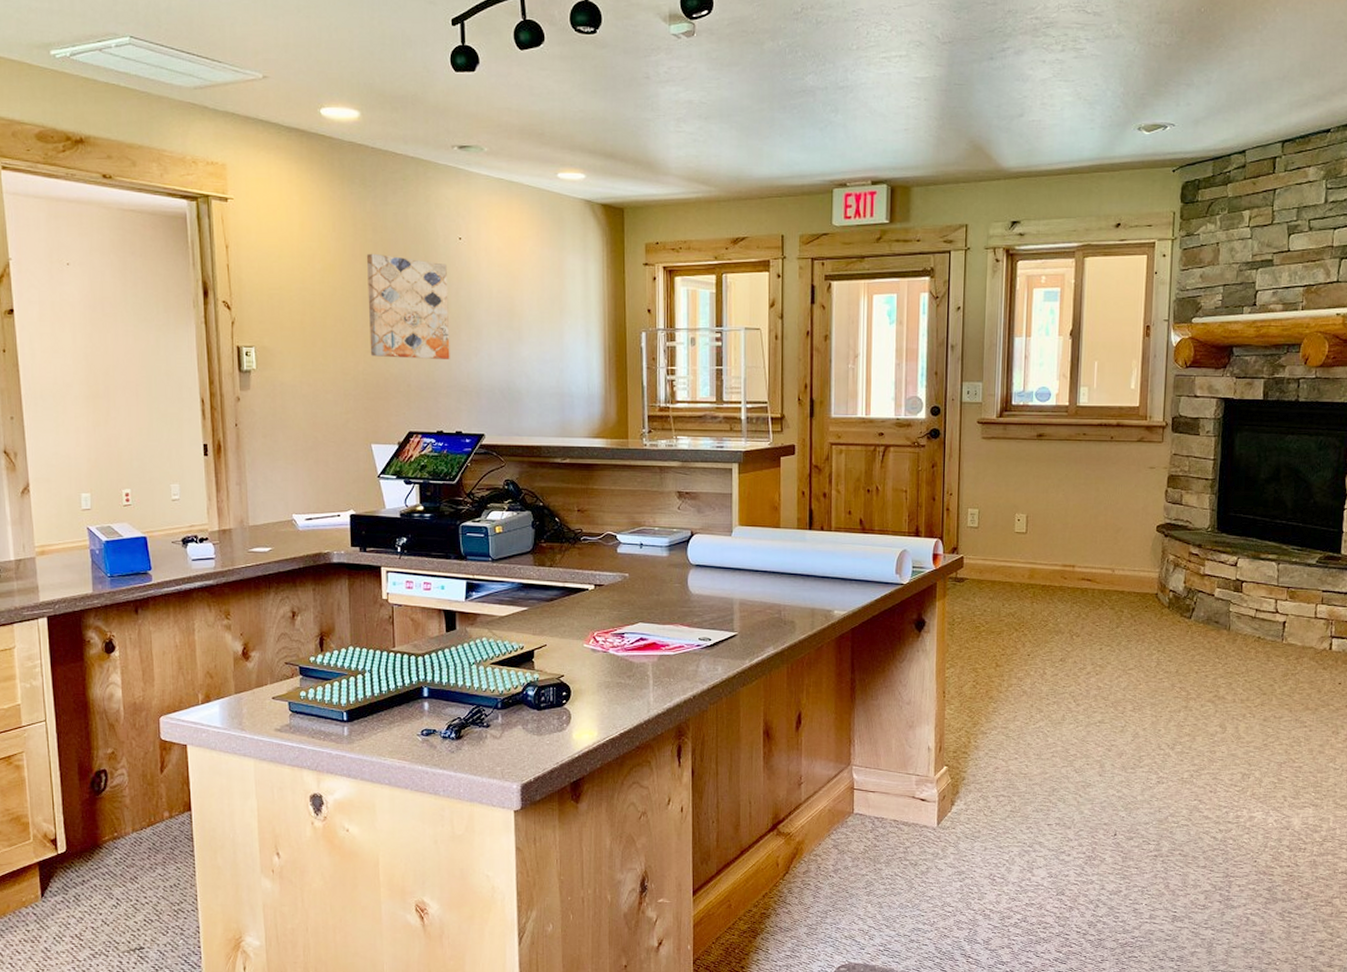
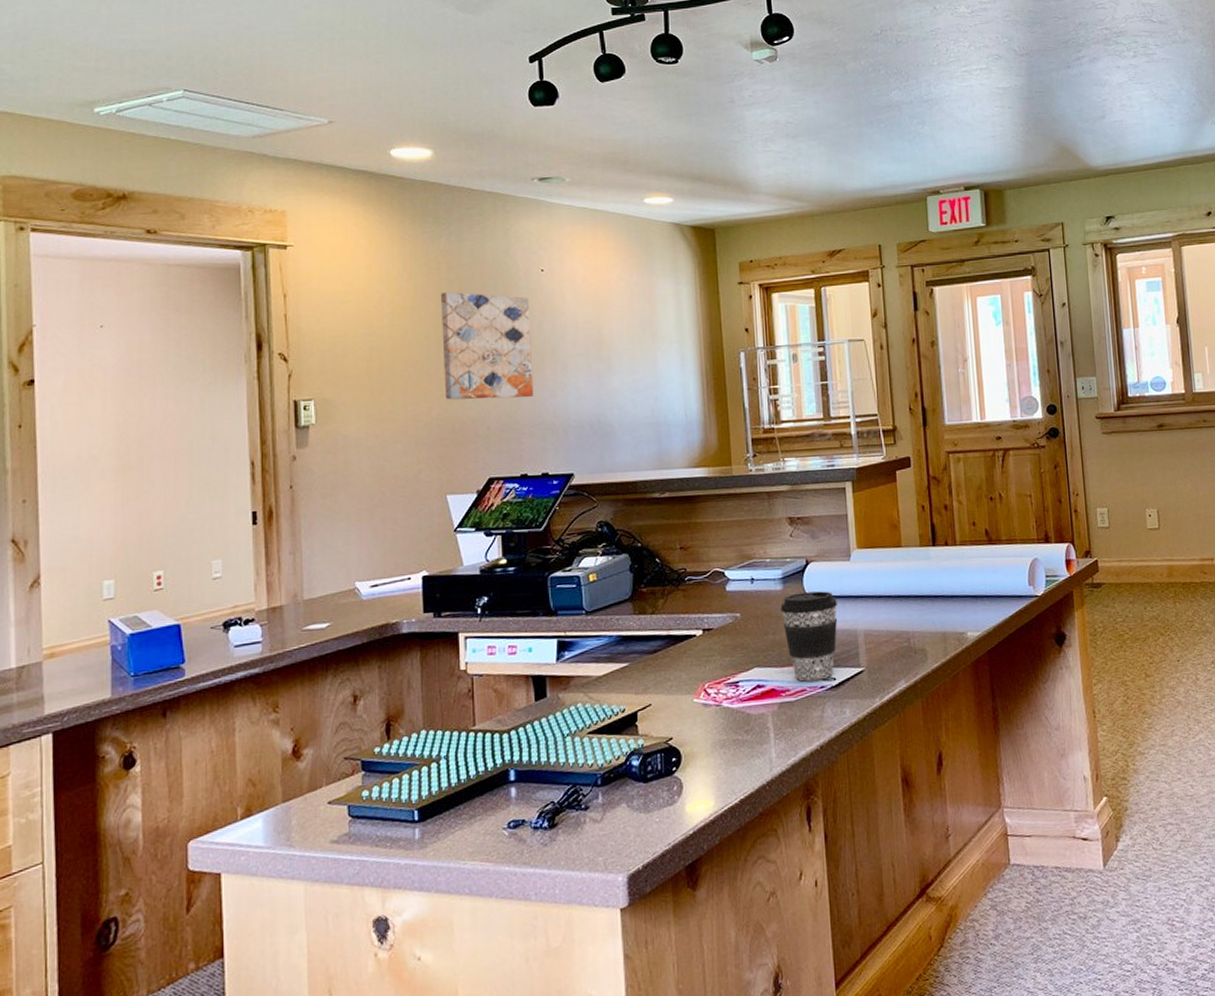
coffee cup: none [665,561,717,639] -> present [780,591,838,682]

